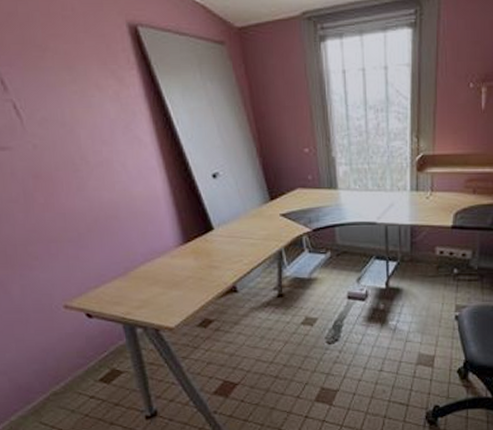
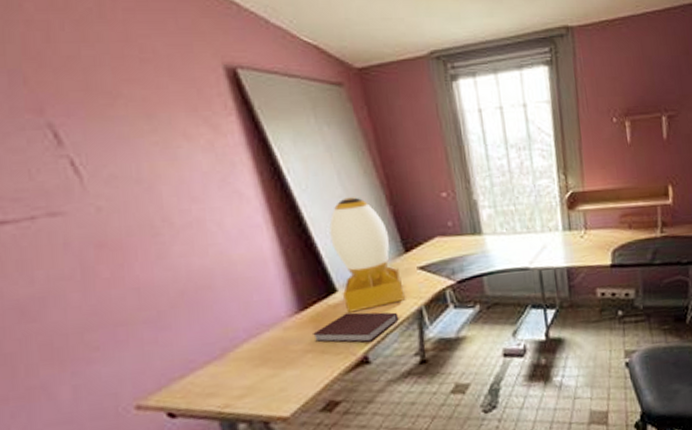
notebook: none [194,248,262,274] -> present [313,312,399,343]
desk lamp: none [209,148,268,248] -> present [329,197,405,313]

